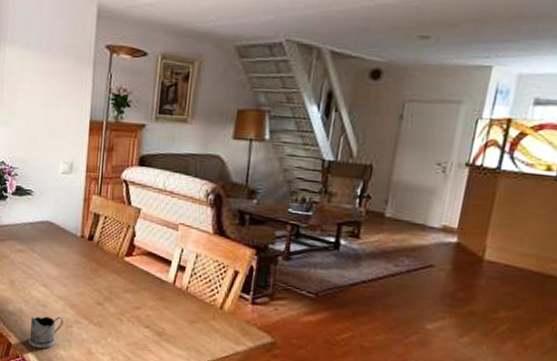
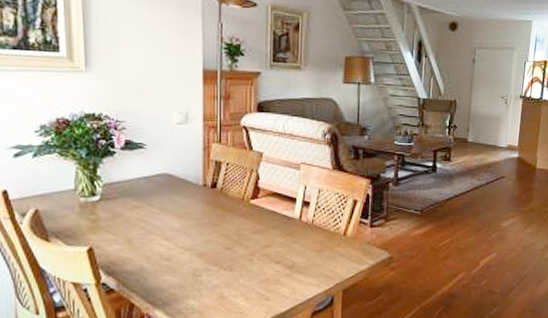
tea glass holder: present [28,316,64,349] -> none [153,267,191,303]

